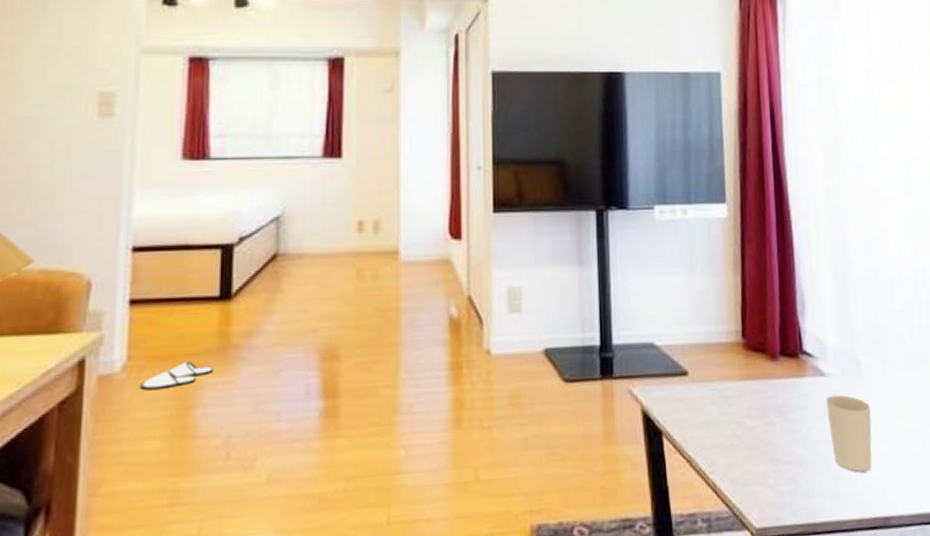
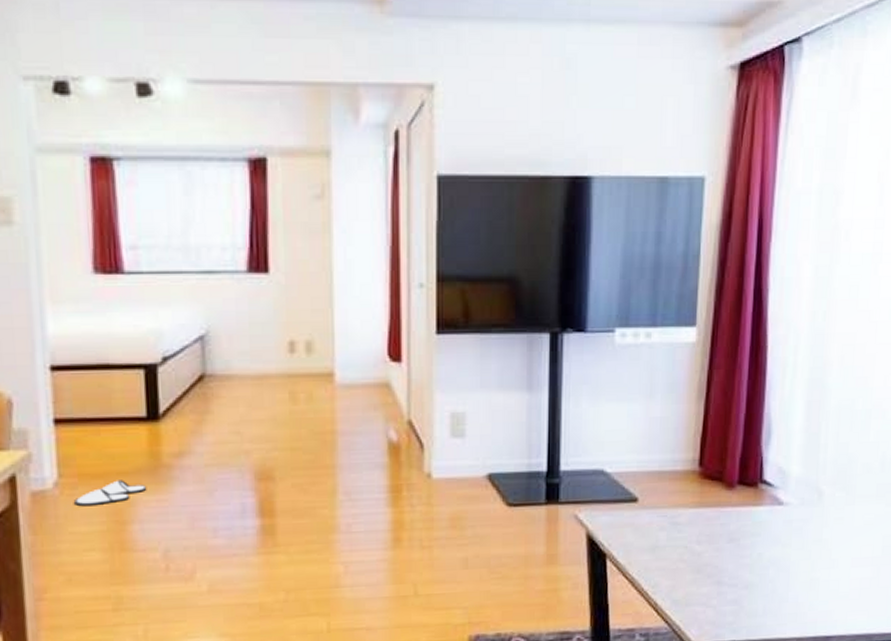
cup: present [826,394,872,472] -> none [780,523,828,595]

